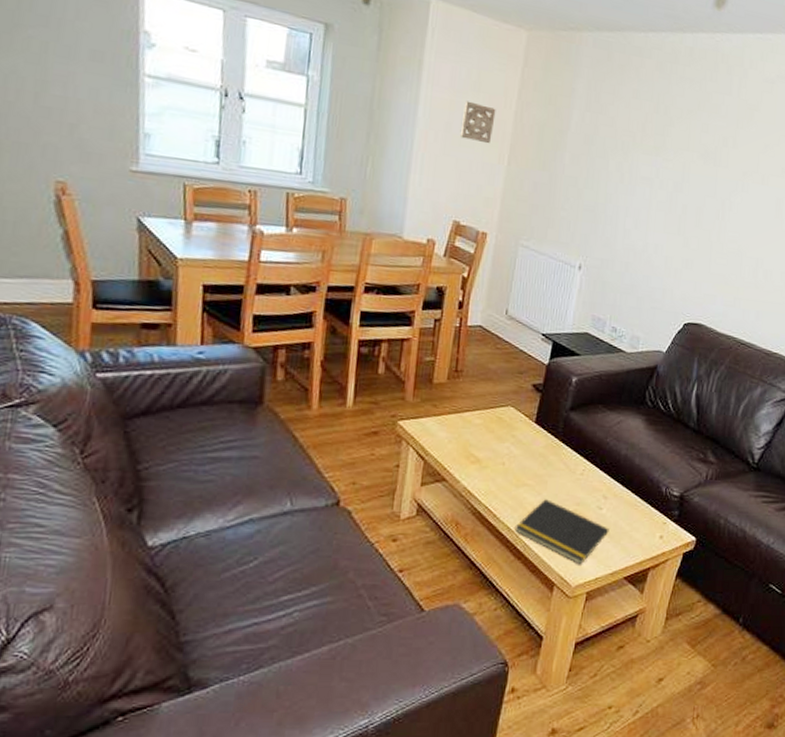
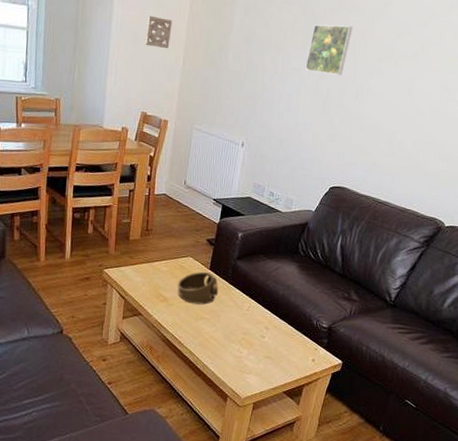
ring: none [493,425,546,467] -> present [177,272,219,305]
notepad: present [514,499,610,565] -> none [195,329,271,382]
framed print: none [657,126,713,189] -> present [305,24,353,75]

